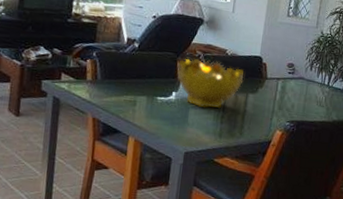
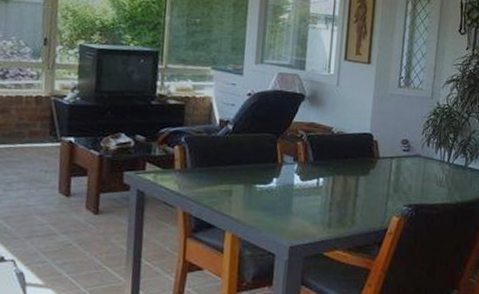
decorative bowl: present [177,59,244,109] -> none [278,139,353,195]

